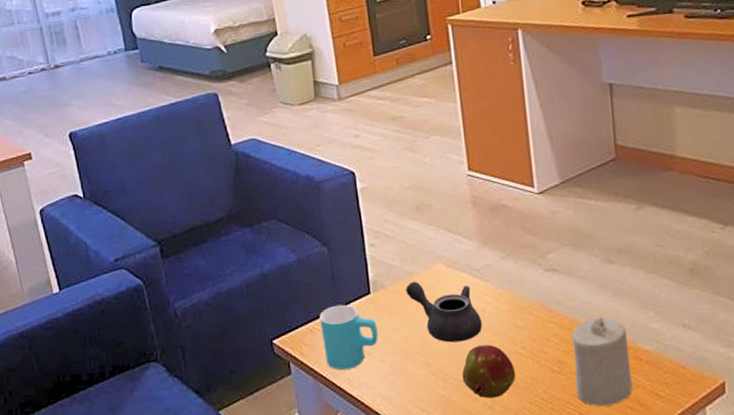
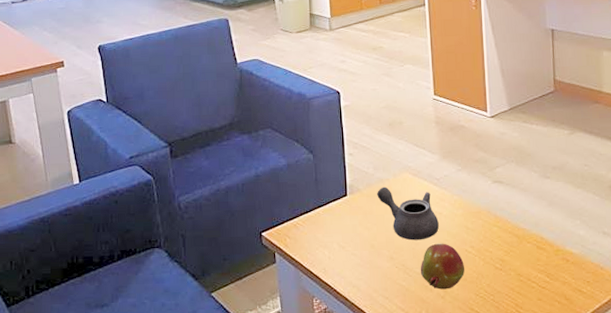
cup: present [319,304,378,370] -> none [303,204,352,260]
candle: present [572,317,632,406] -> none [512,223,560,299]

